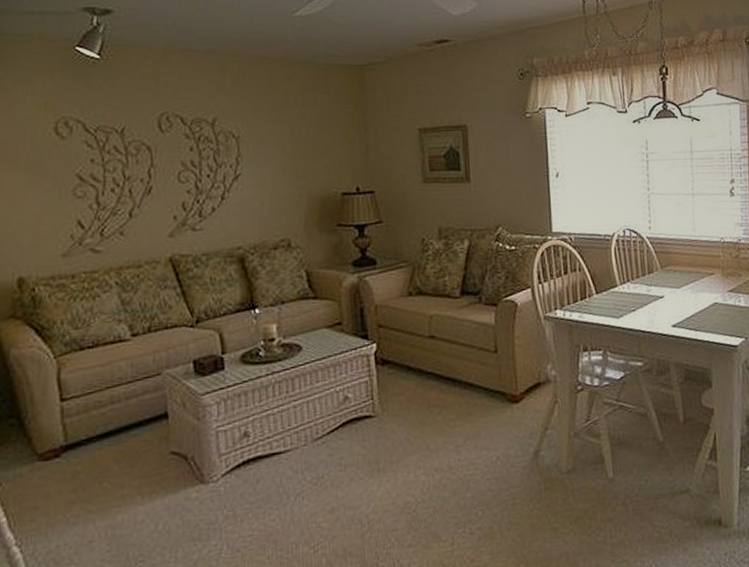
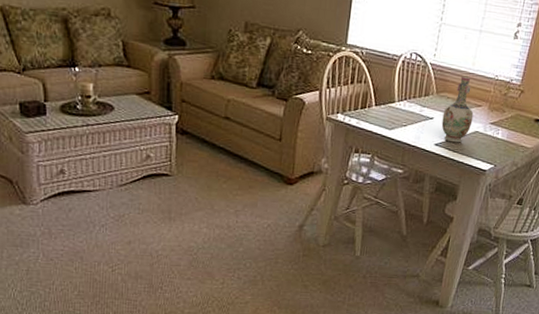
vase: none [673,244,709,321] -> present [441,76,474,143]

